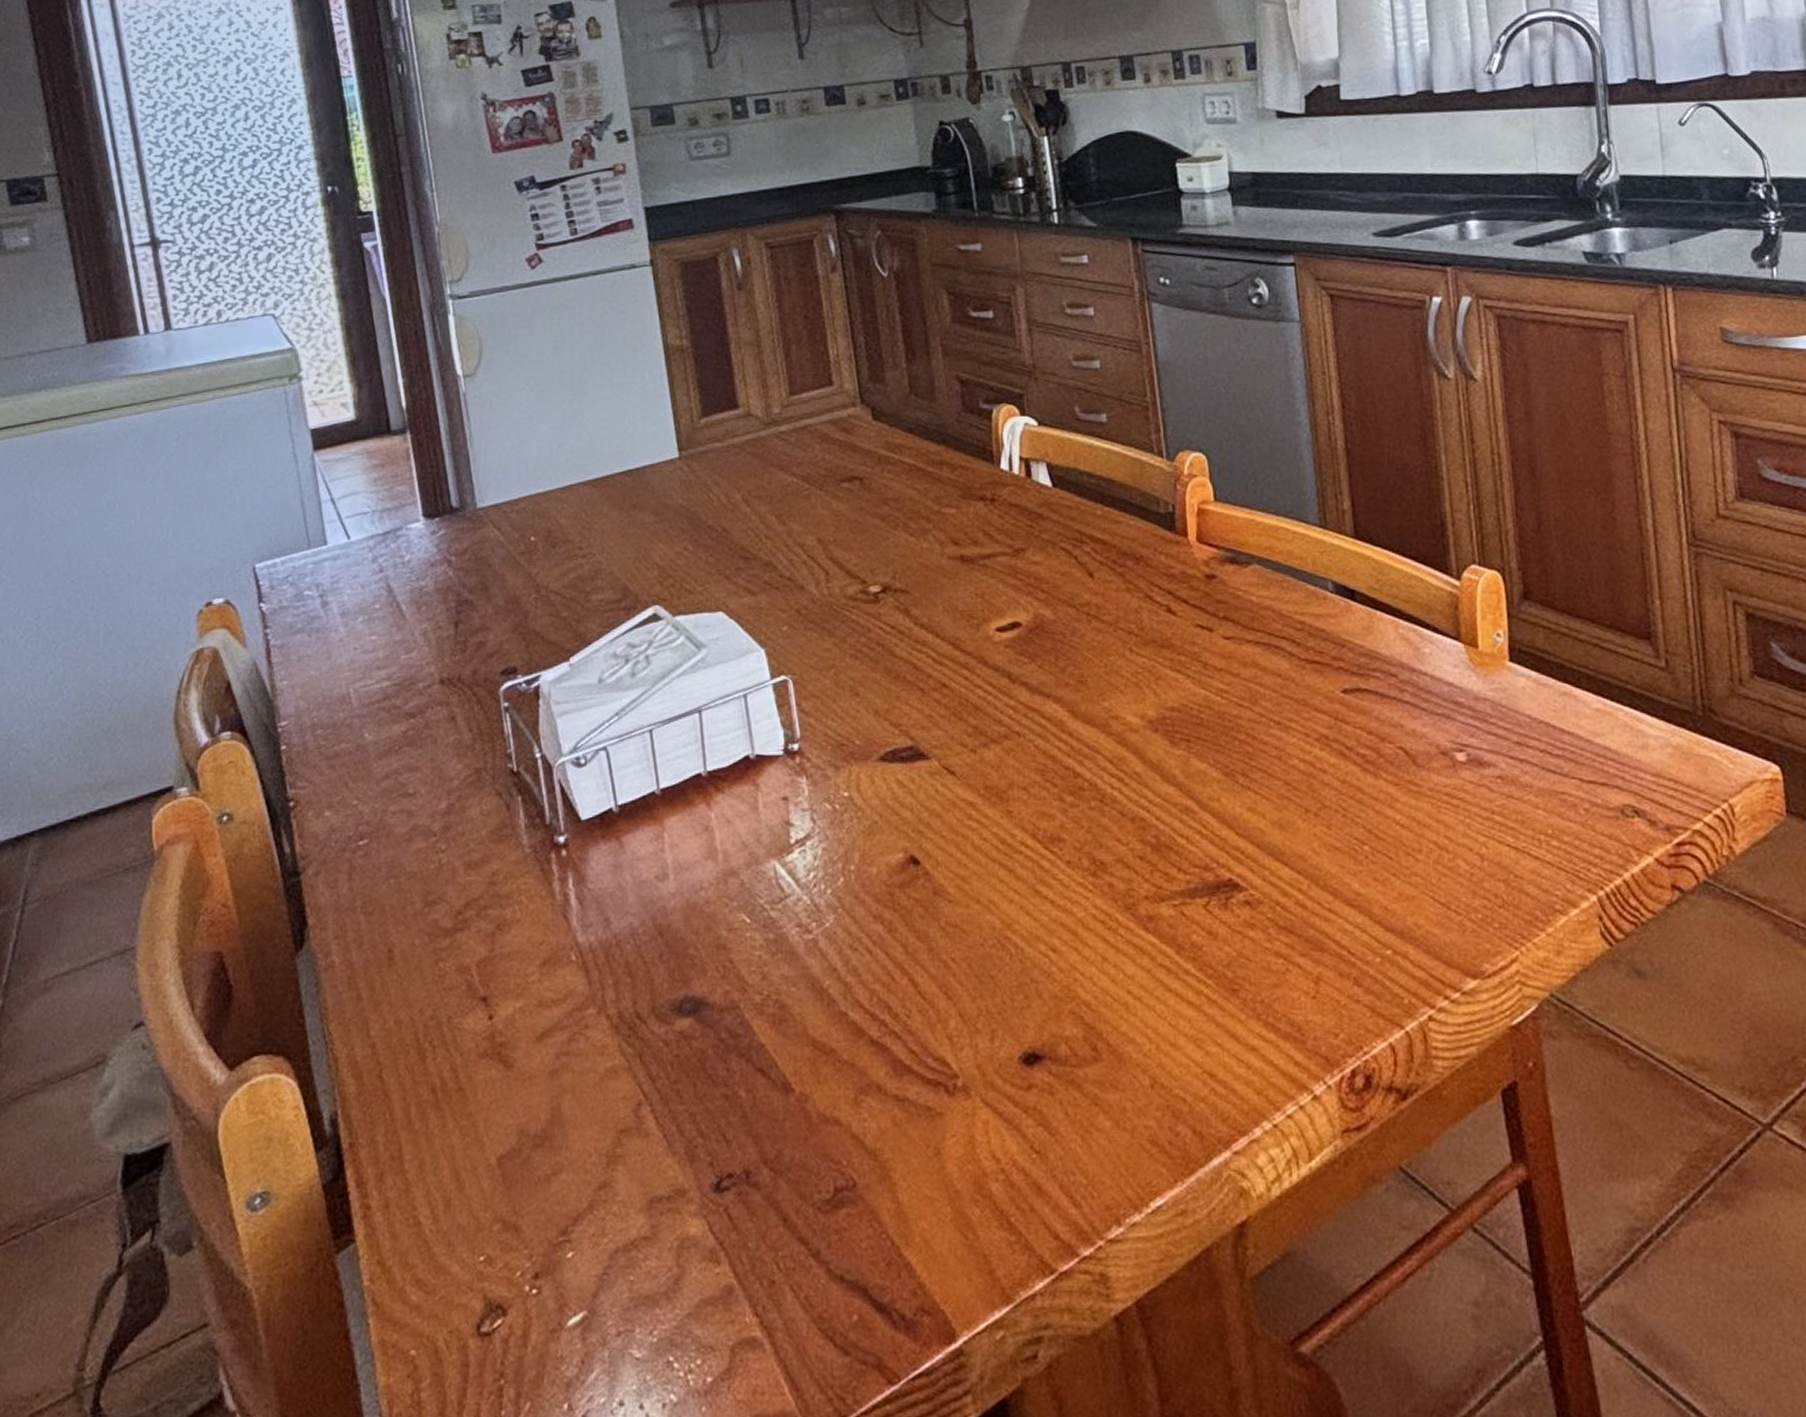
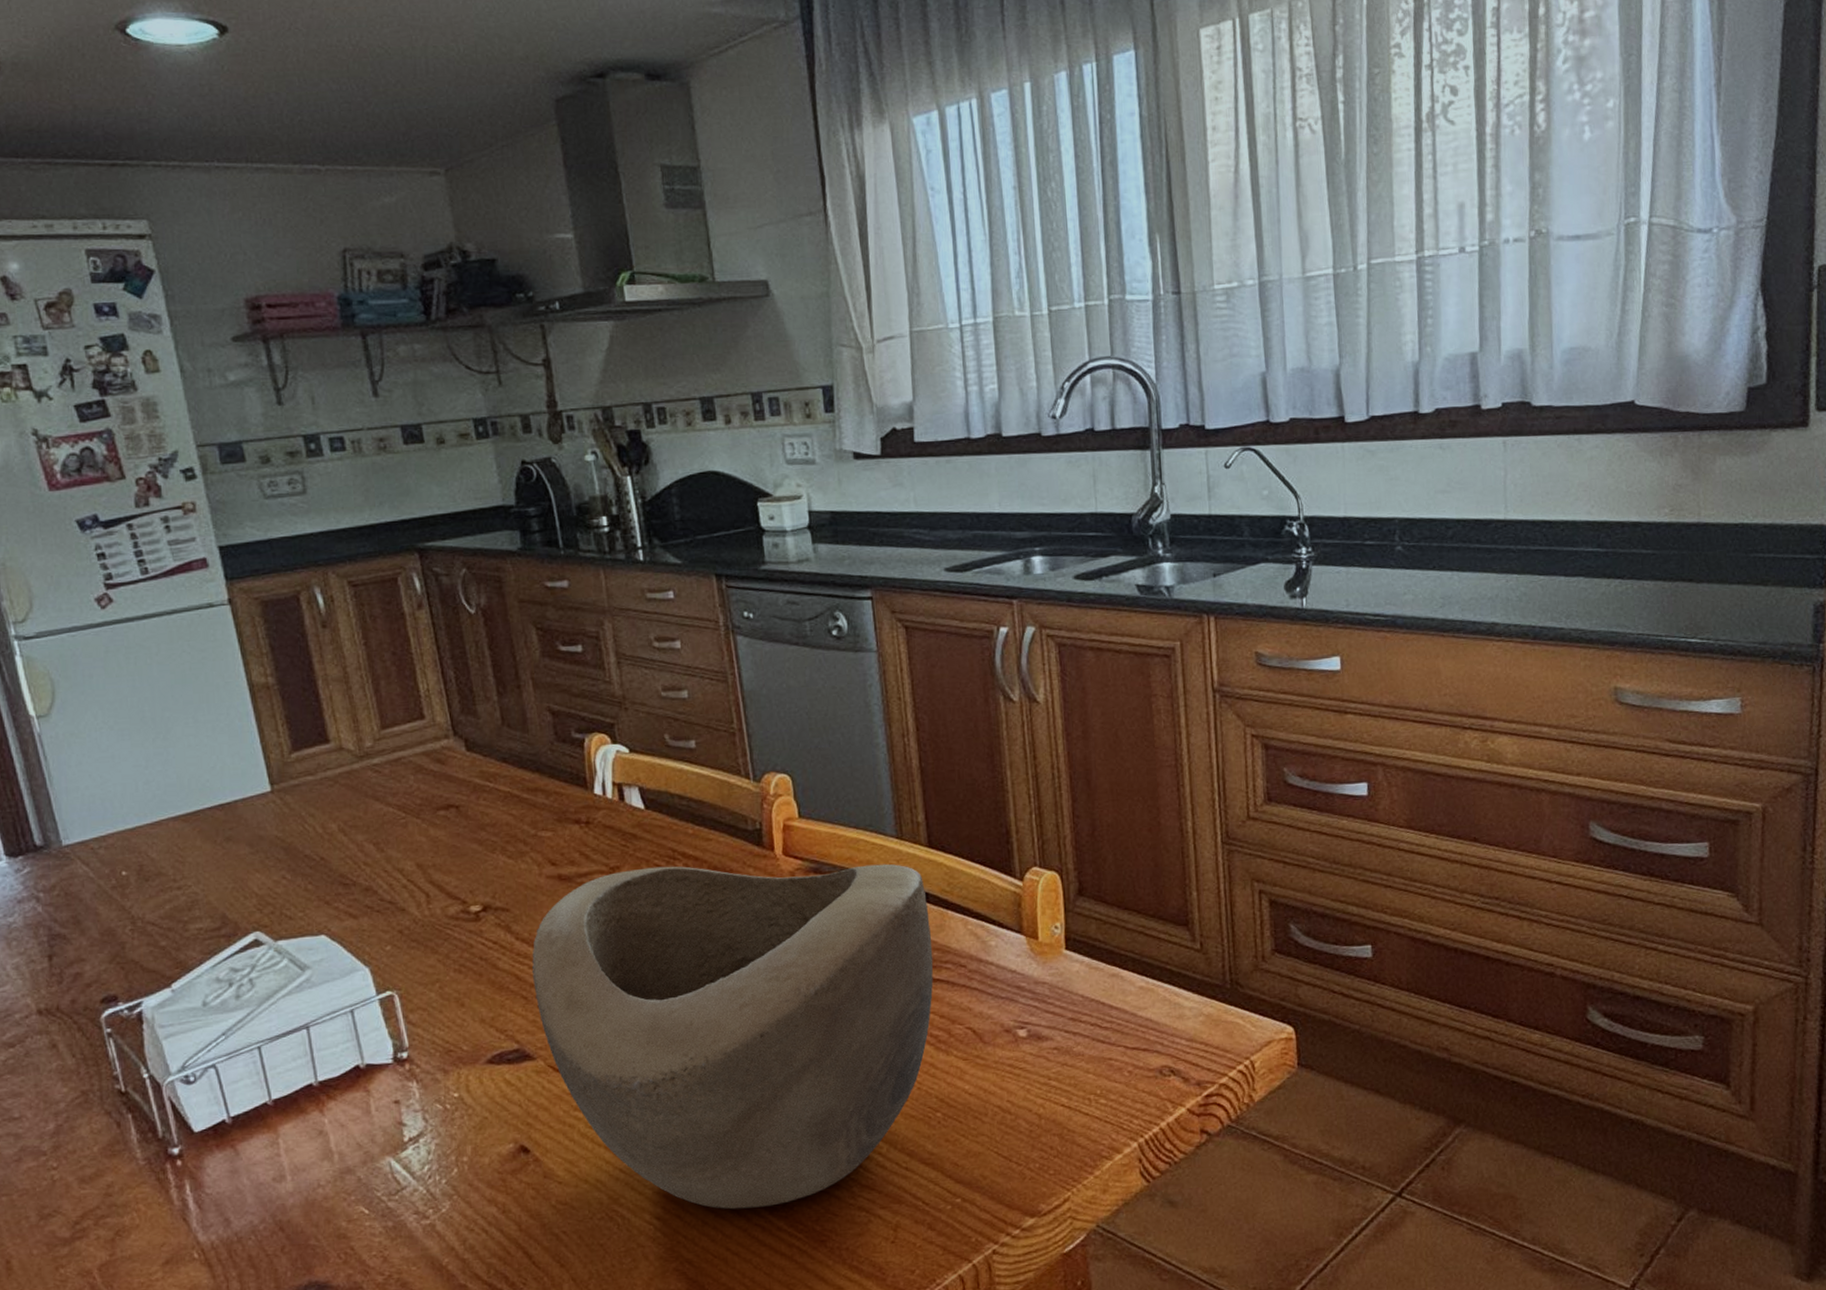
decorative bowl: none [929,550,1360,945] -> present [531,863,933,1210]

